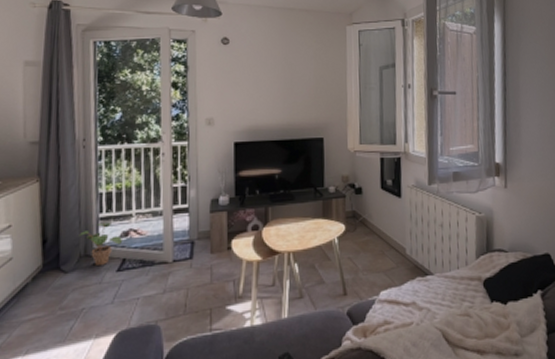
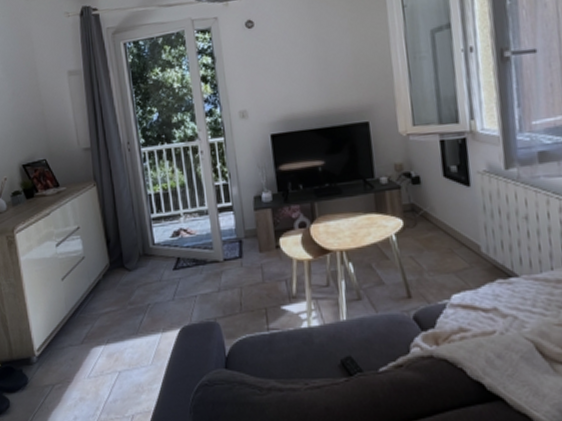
potted plant: present [79,222,122,265] -> none [136,222,174,264]

